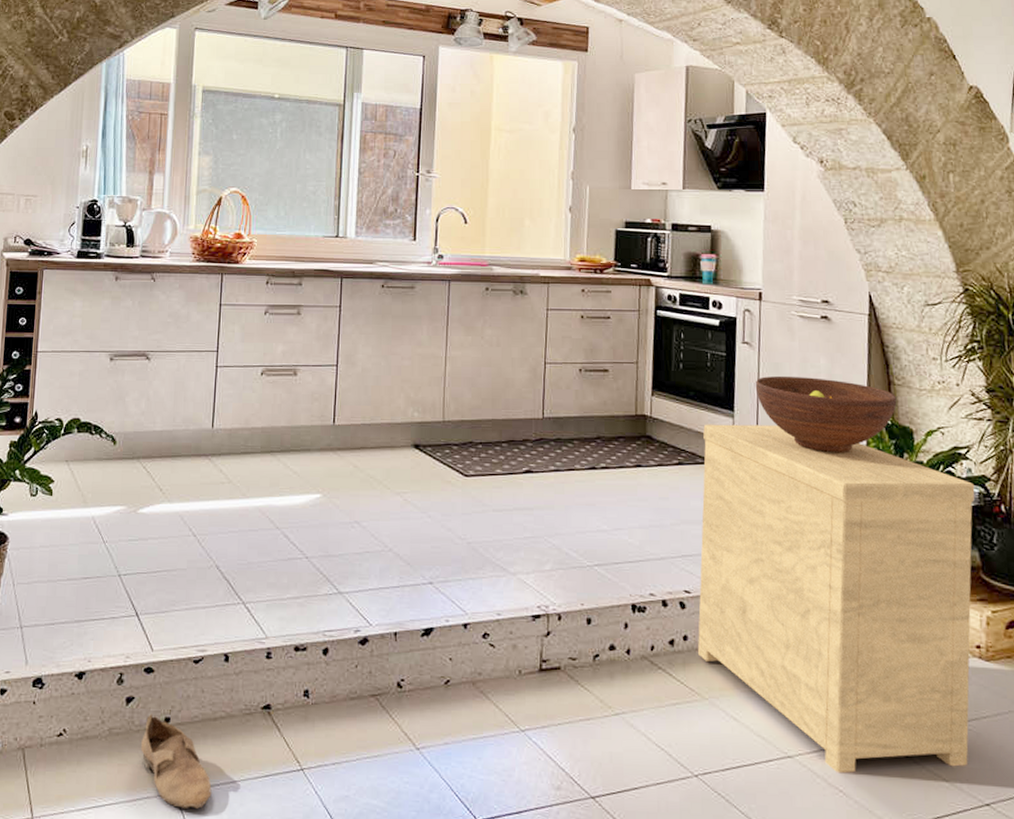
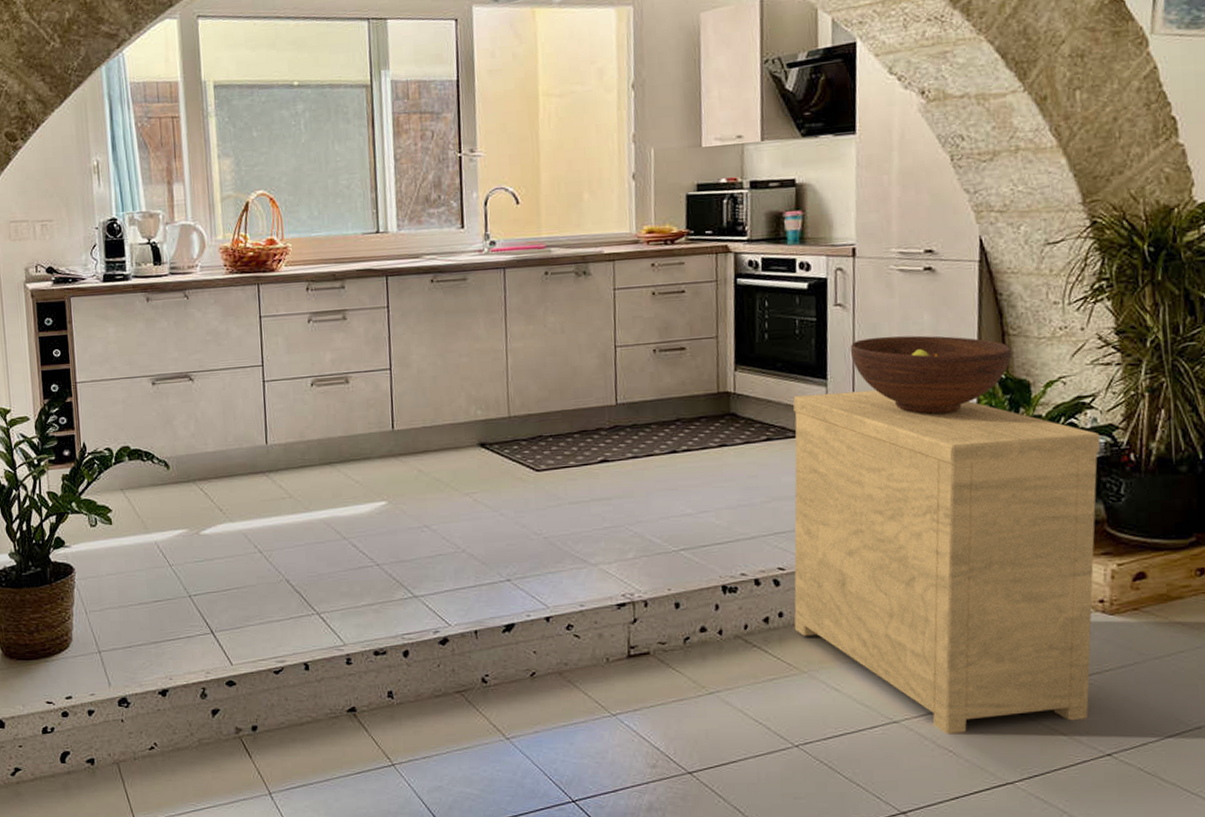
shoe: present [141,713,212,809] -> none [231,723,306,807]

